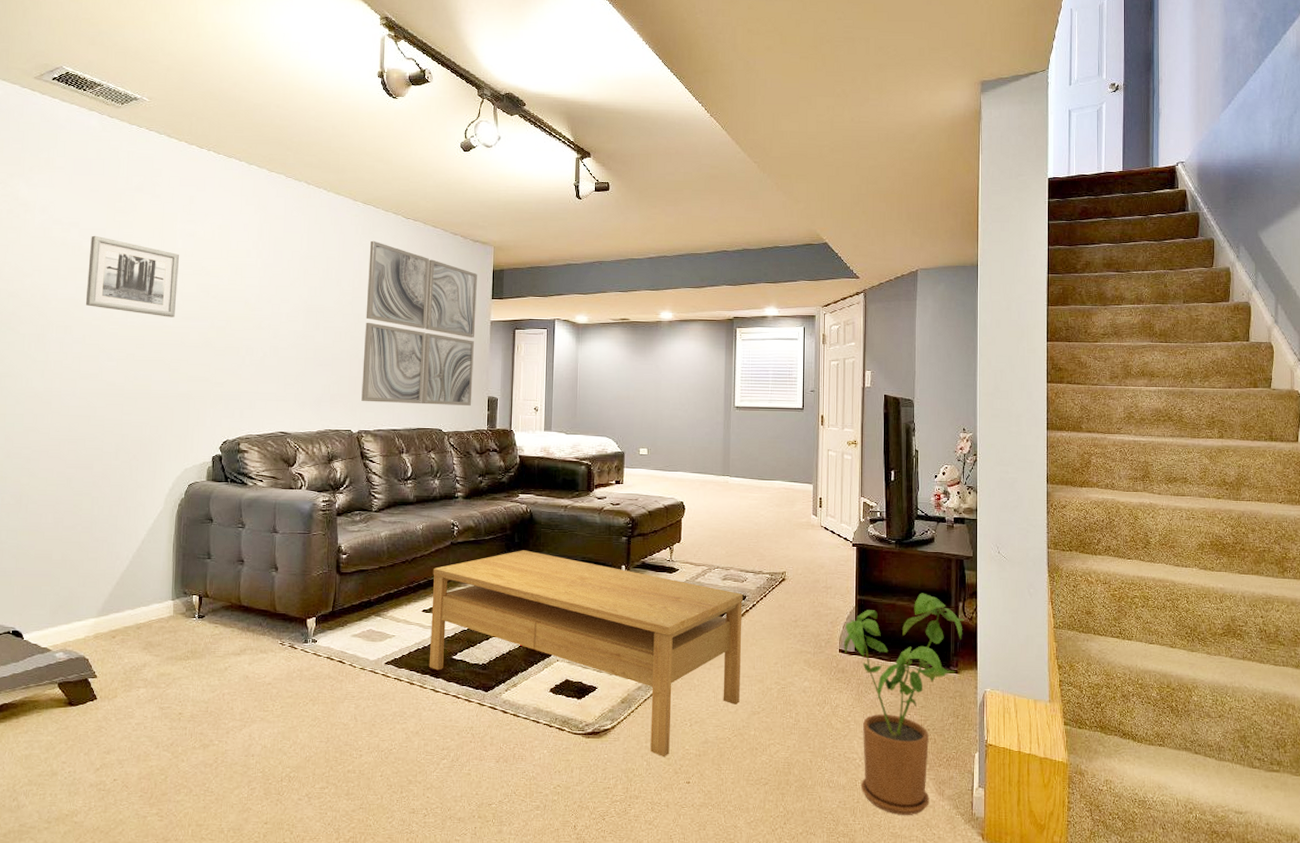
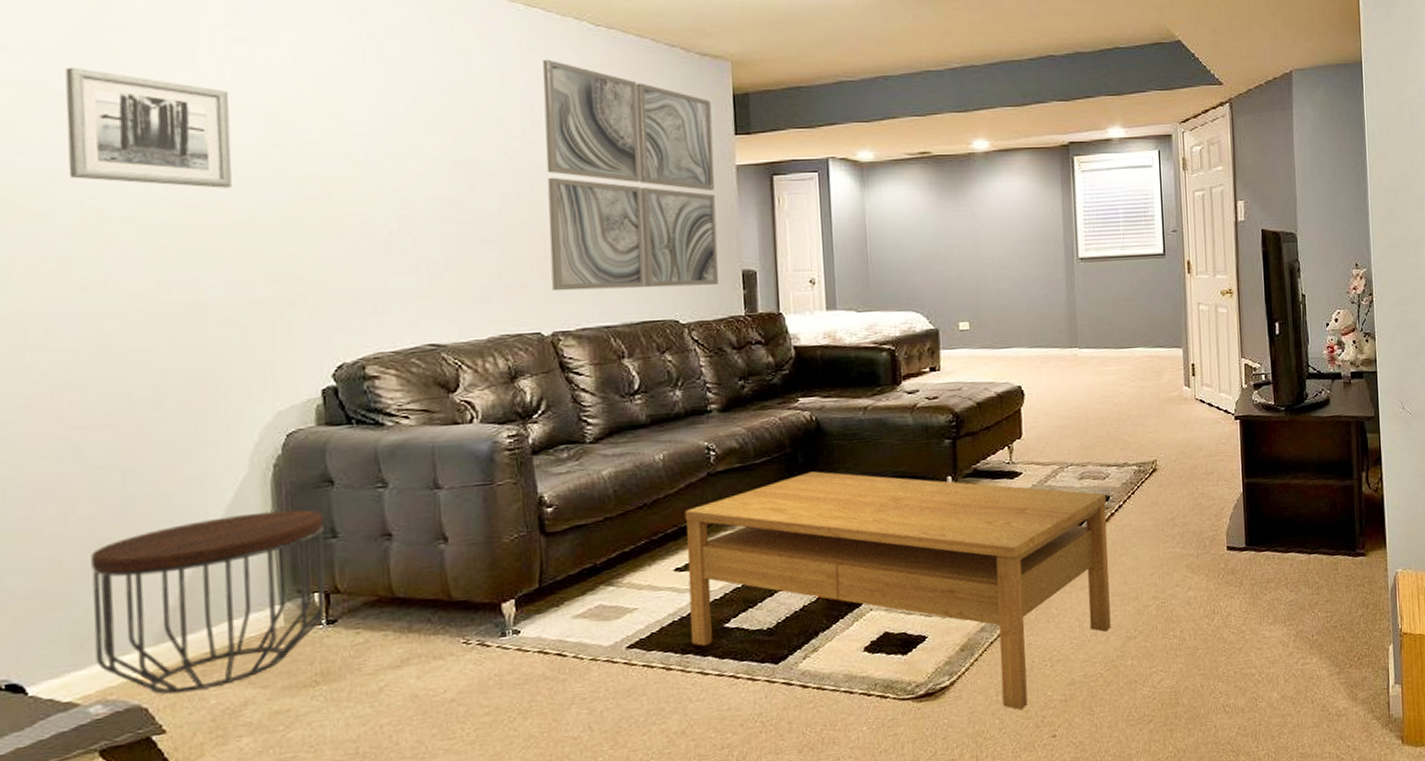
side table: none [63,535,205,652] -> present [91,509,326,695]
house plant: present [843,593,964,815] -> none [1232,466,1369,732]

